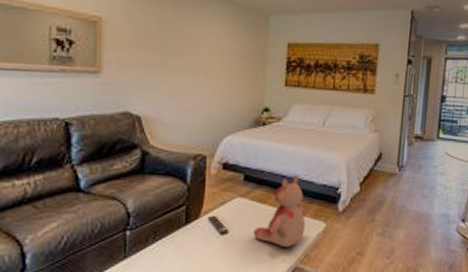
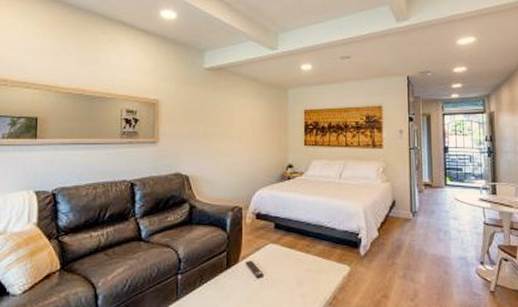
teddy bear: present [254,174,308,248] -> none [286,222,333,290]

